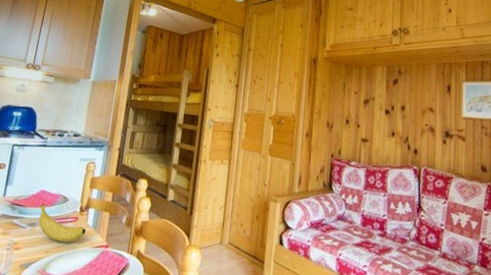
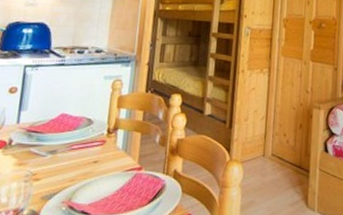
fruit: present [38,203,86,243] -> none [60,127,116,169]

